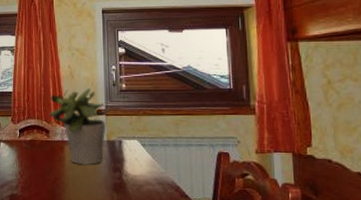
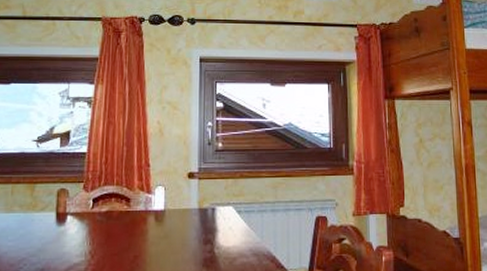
potted plant: present [48,87,109,165] -> none [130,147,203,239]

